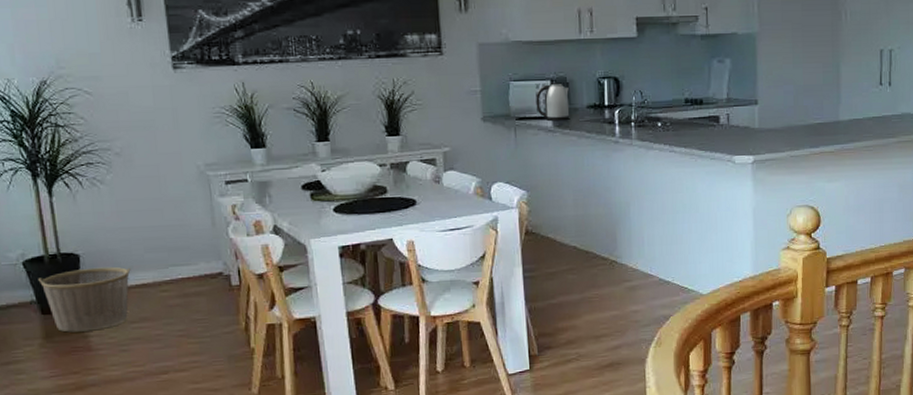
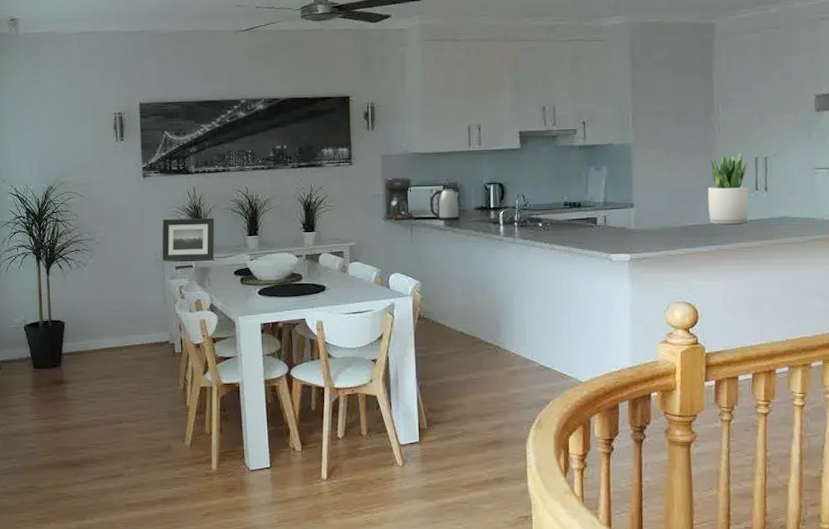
basket: present [38,266,131,333] -> none [34,333,101,384]
picture frame: none [204,120,276,176] -> present [162,218,215,262]
coffee maker: none [482,71,517,122] -> present [384,178,413,221]
planter: none [833,42,873,122] -> present [707,151,749,225]

